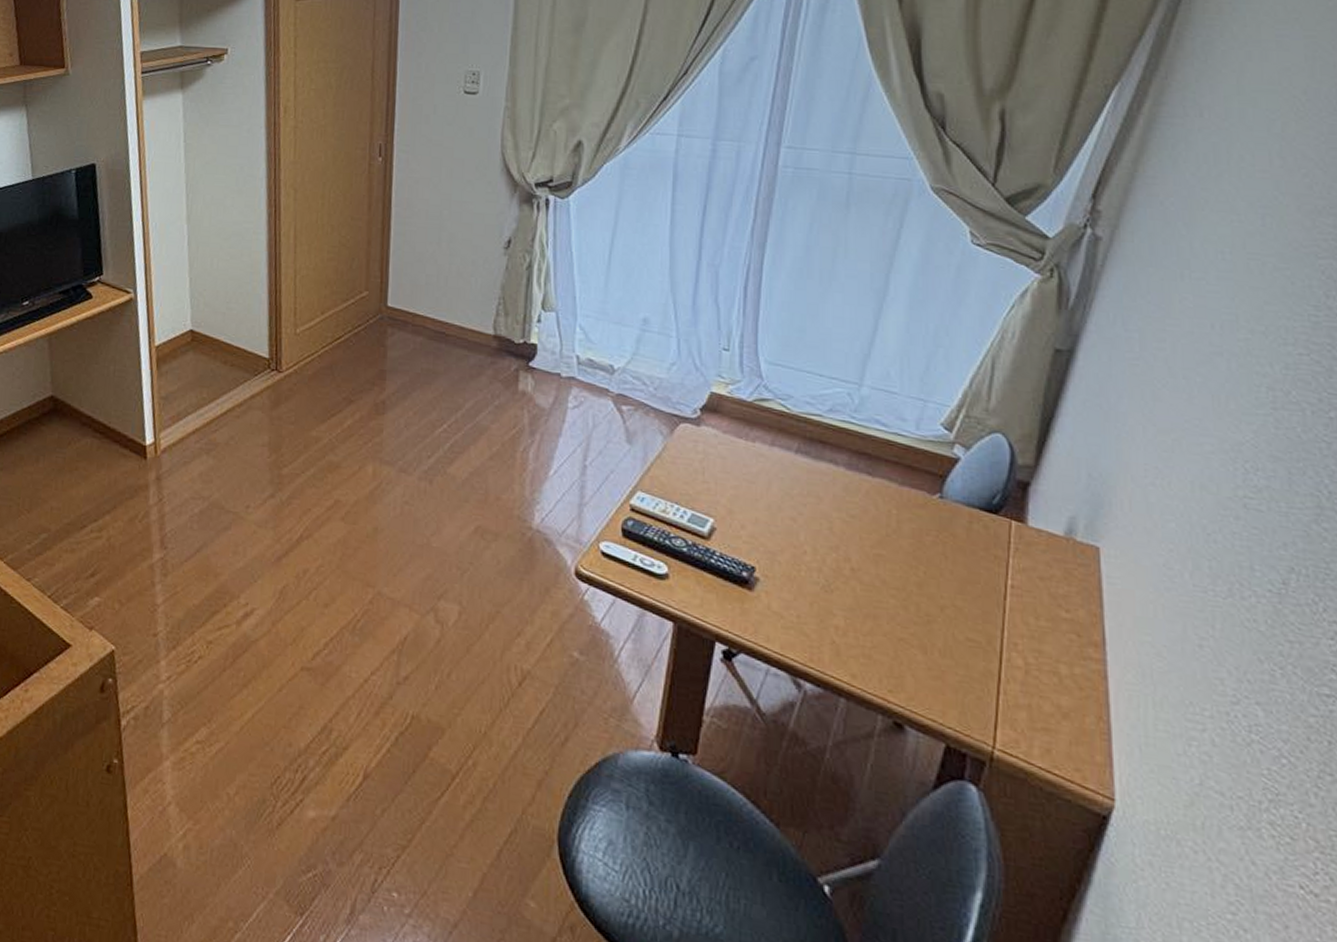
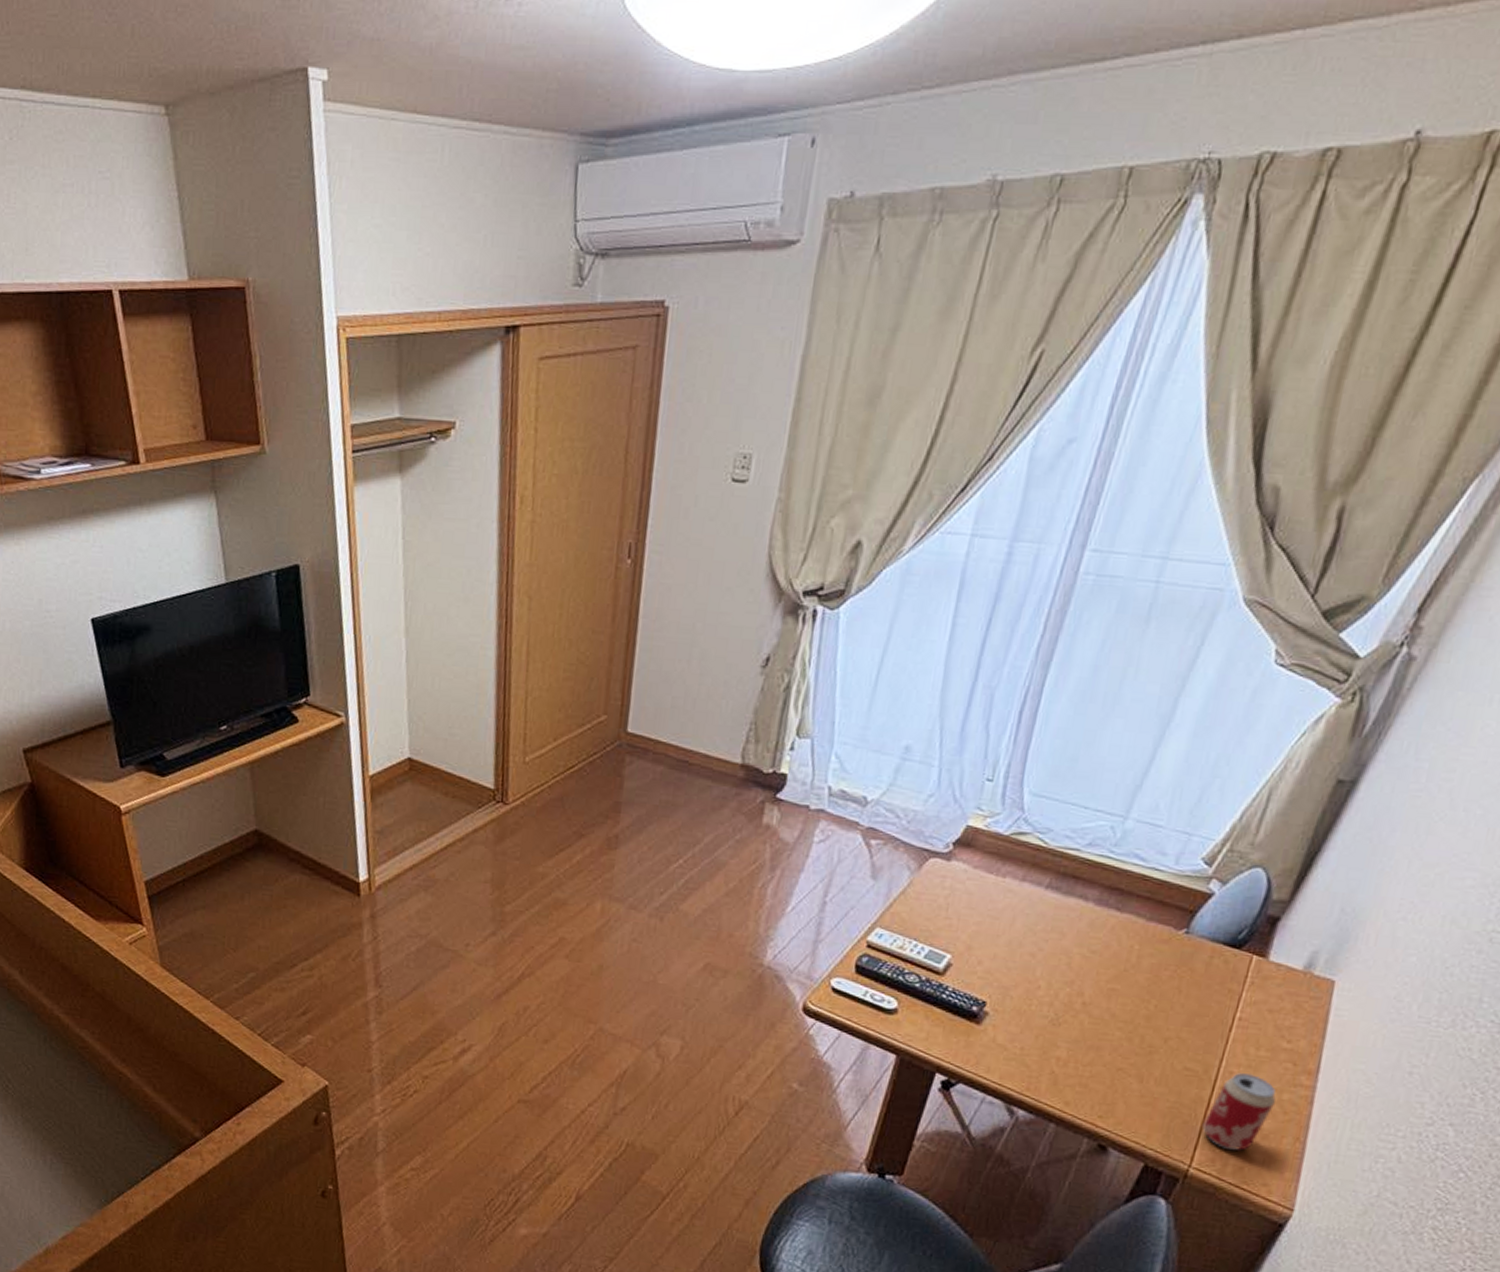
beverage can: none [997,644,1067,731] -> present [1202,1073,1276,1151]

